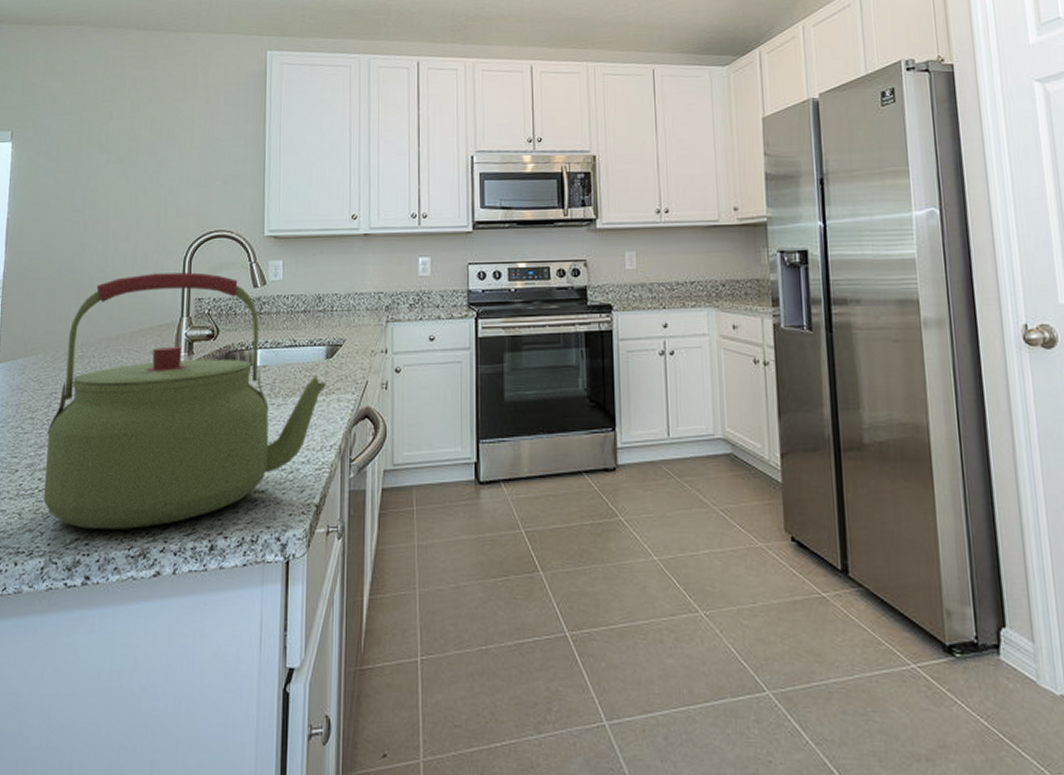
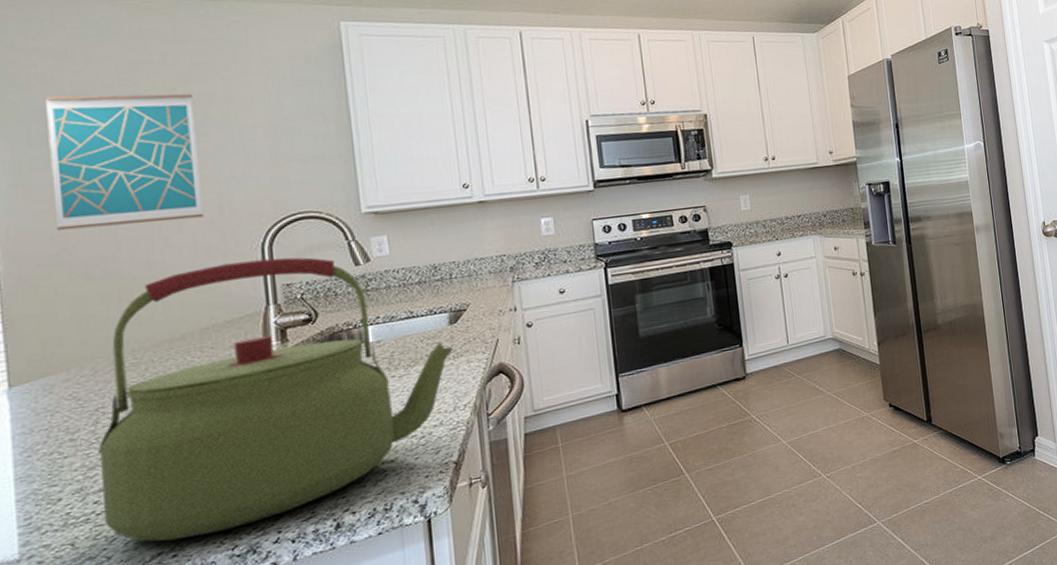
wall art: none [45,113,150,230] -> present [44,93,204,231]

